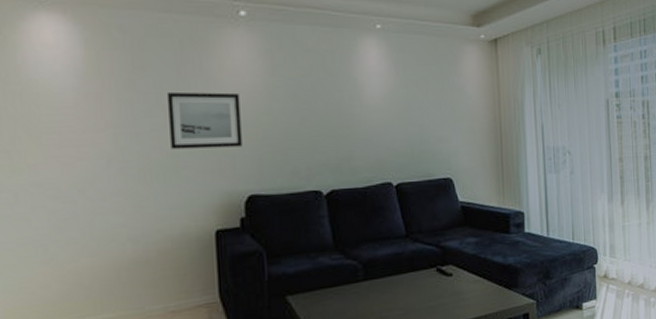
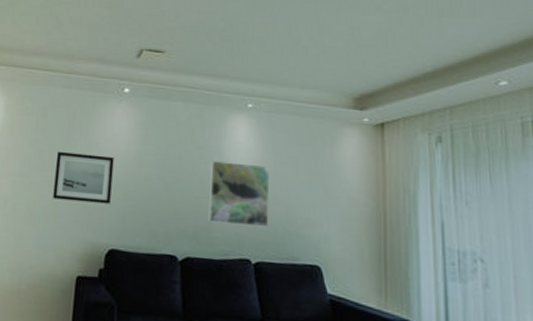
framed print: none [346,88,406,152] -> present [208,161,270,228]

